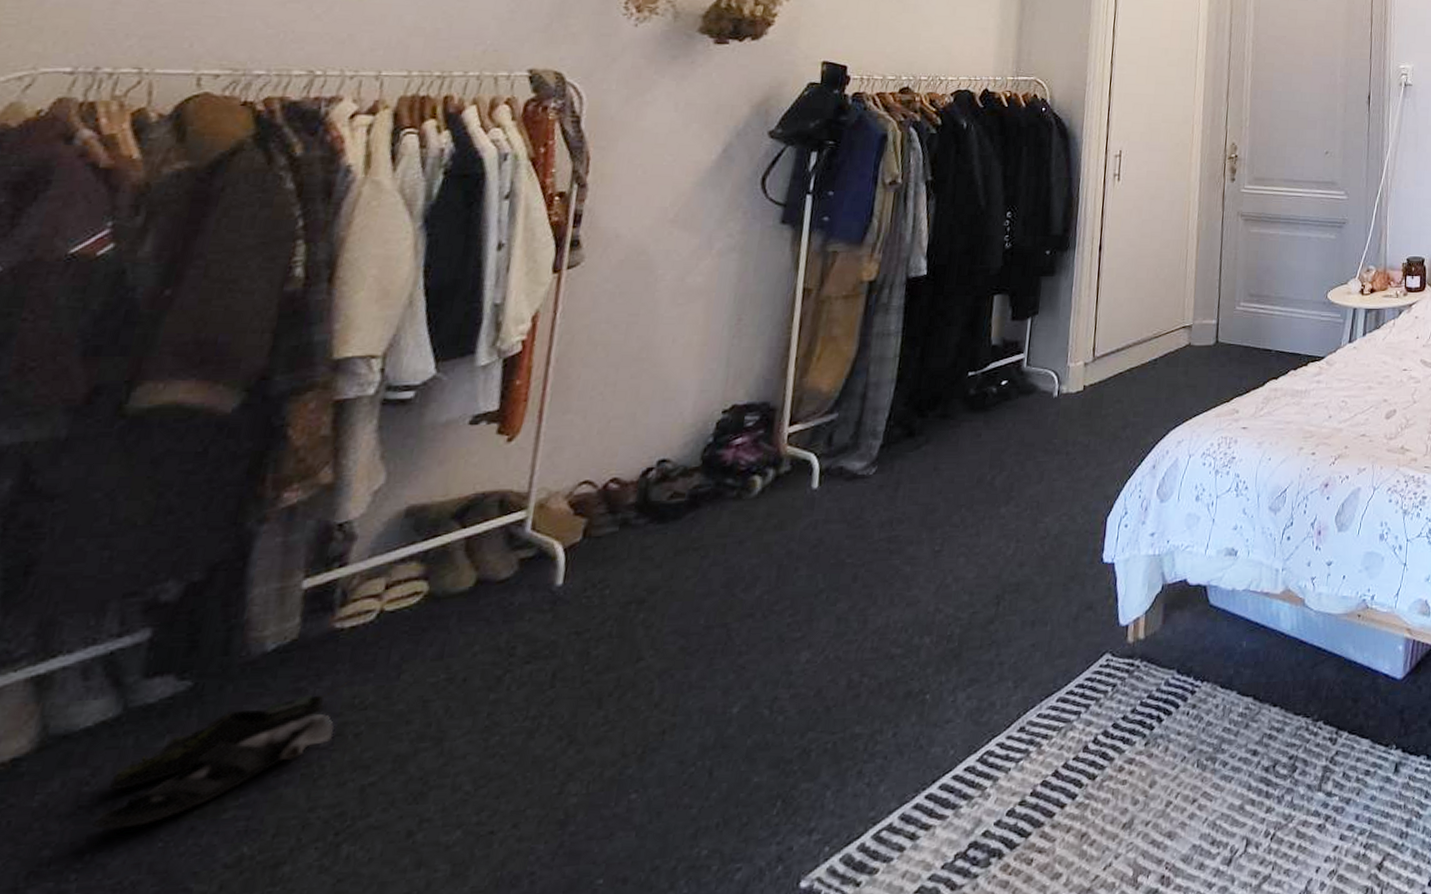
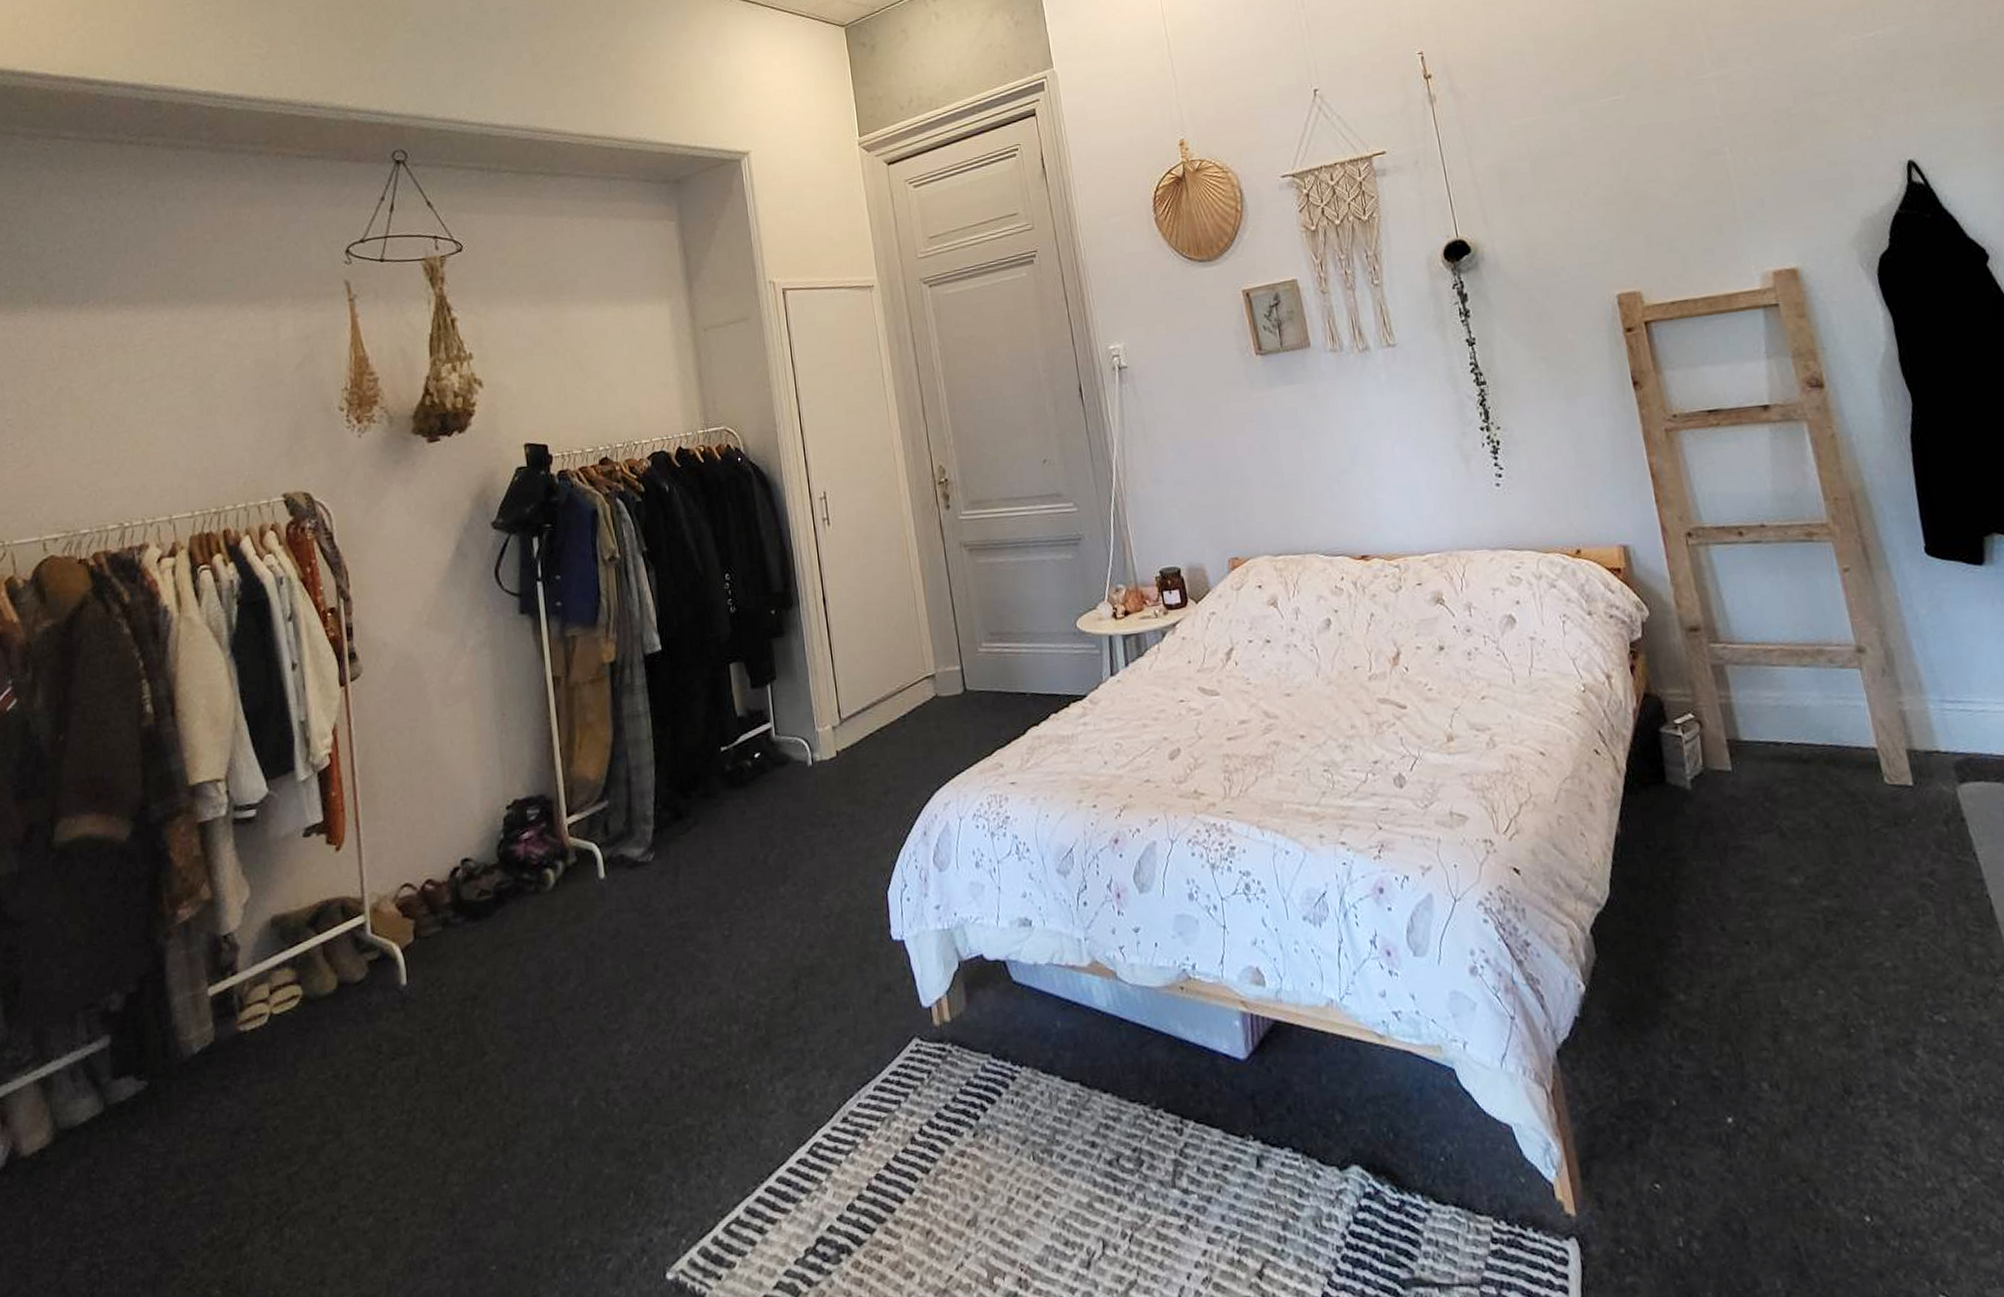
shoe: present [92,681,349,831] -> none [104,1079,259,1213]

